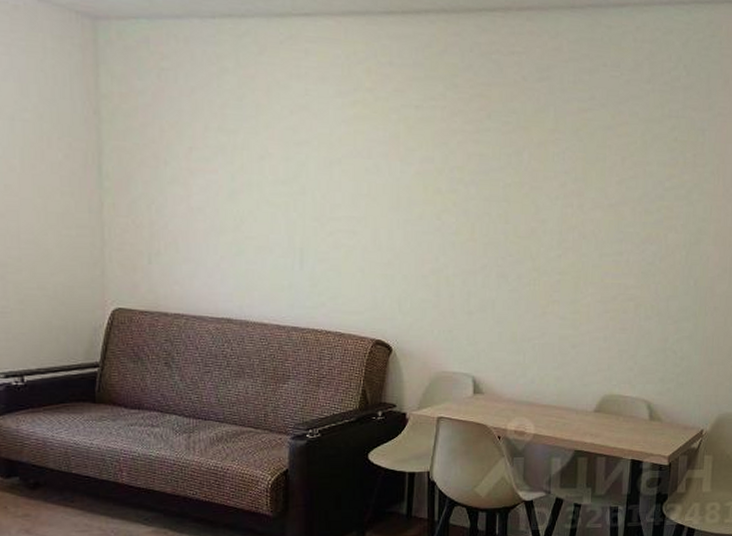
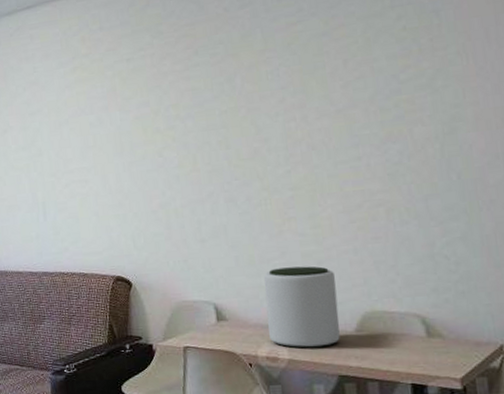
plant pot: none [519,348,584,424] -> present [264,266,340,349]

